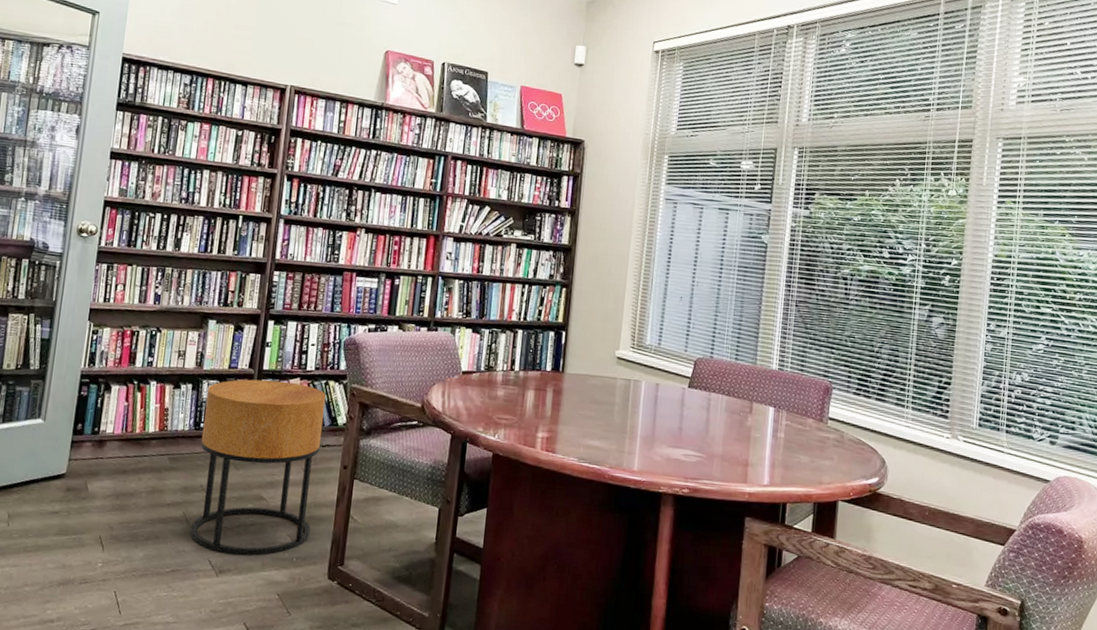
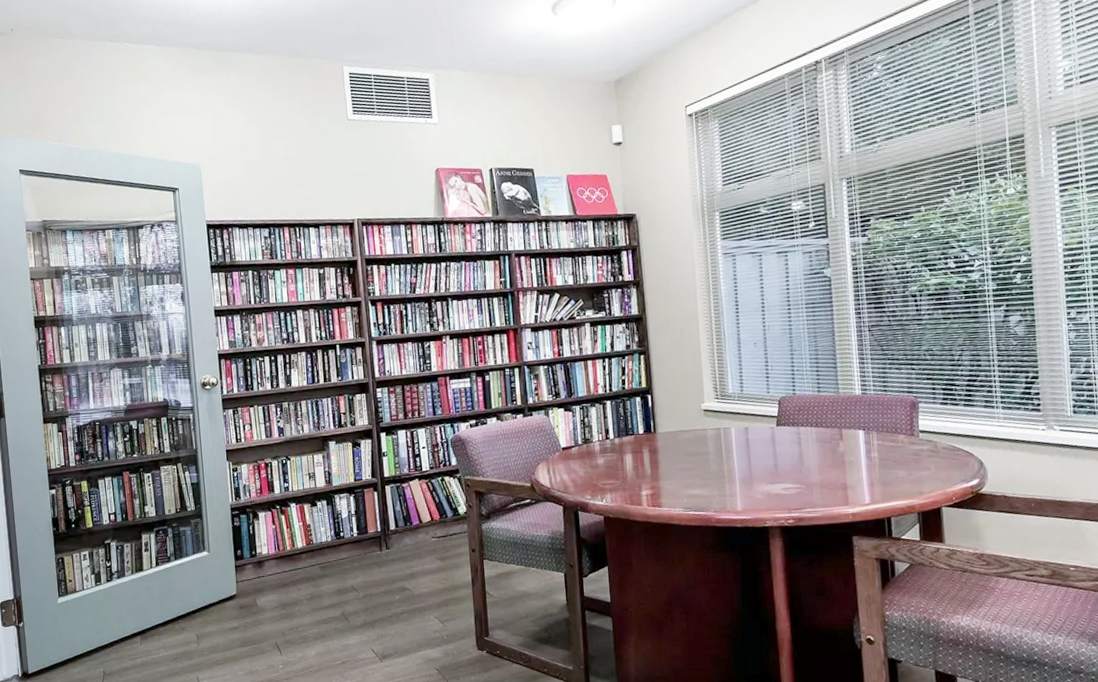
side table: present [190,379,327,556] -> none [340,484,454,641]

